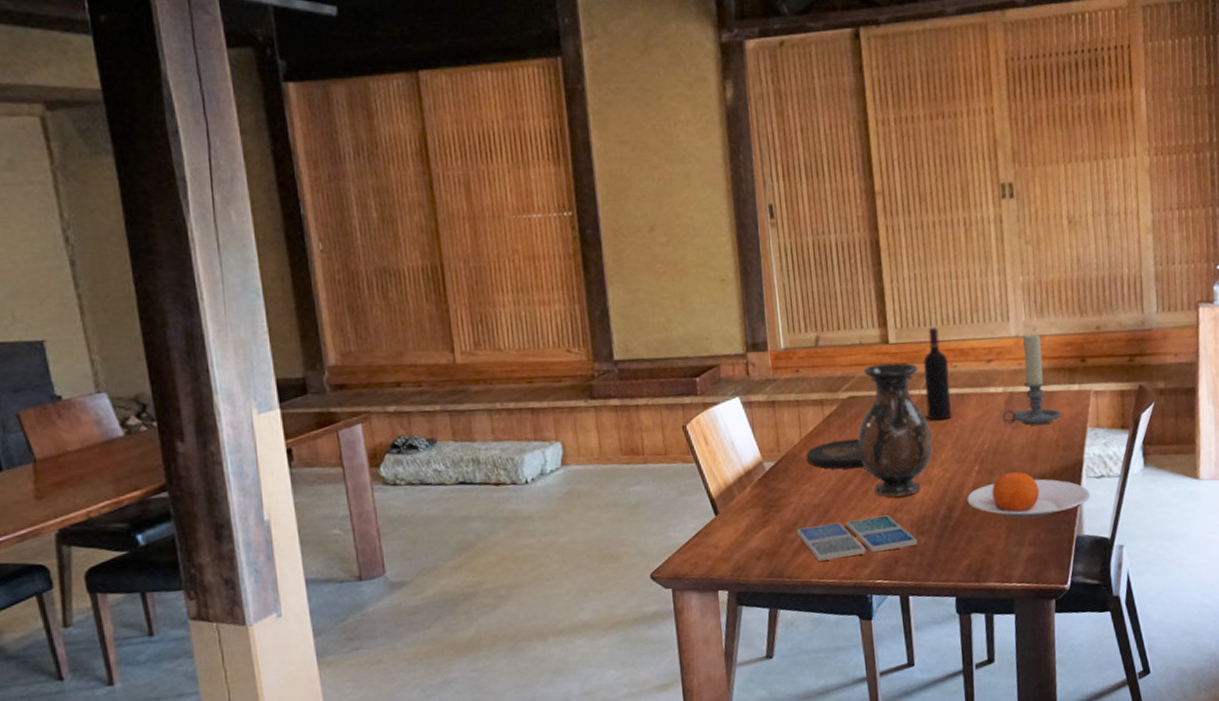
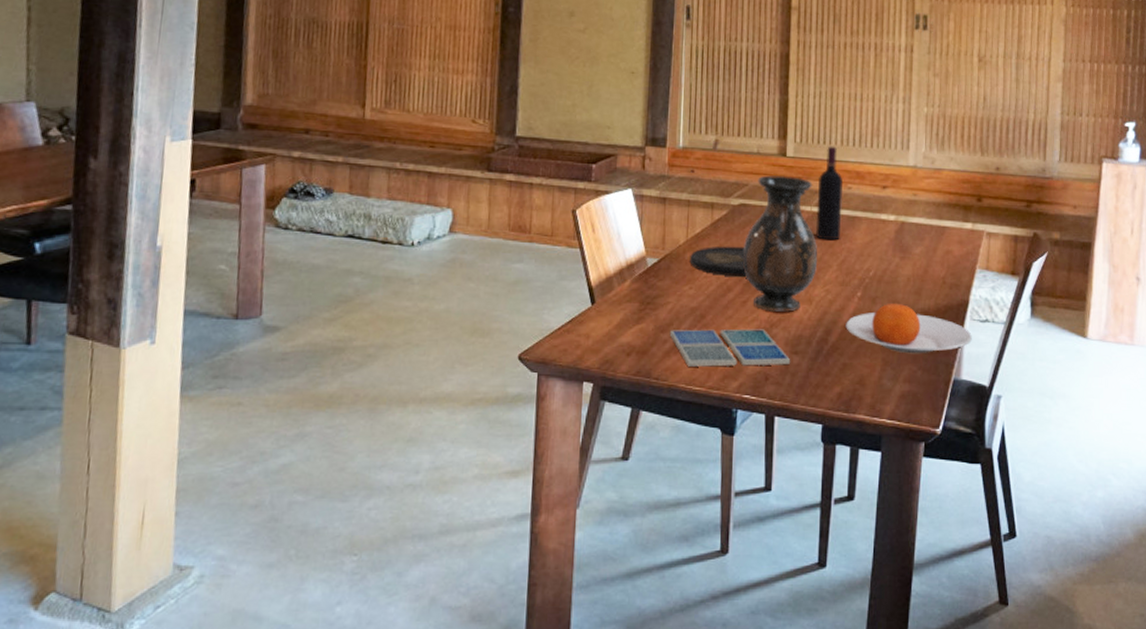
candle holder: present [1002,333,1062,426] -> none [891,165,952,259]

